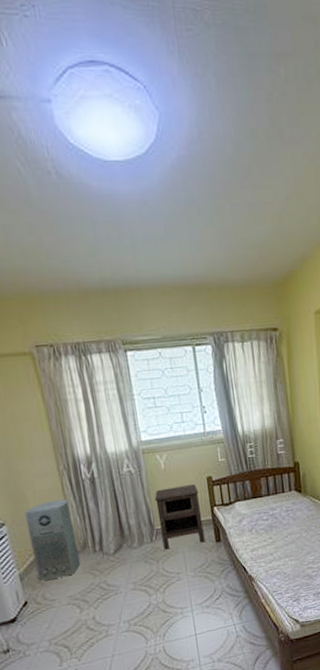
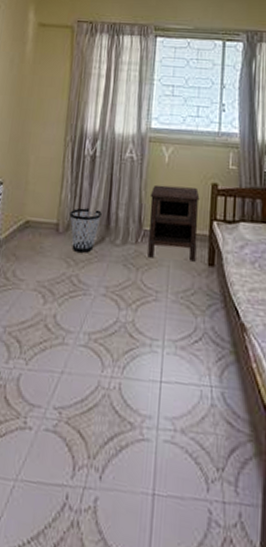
air purifier: present [24,499,81,581] -> none [15,170,65,257]
wastebasket: none [83,523,115,564] -> present [69,207,102,253]

